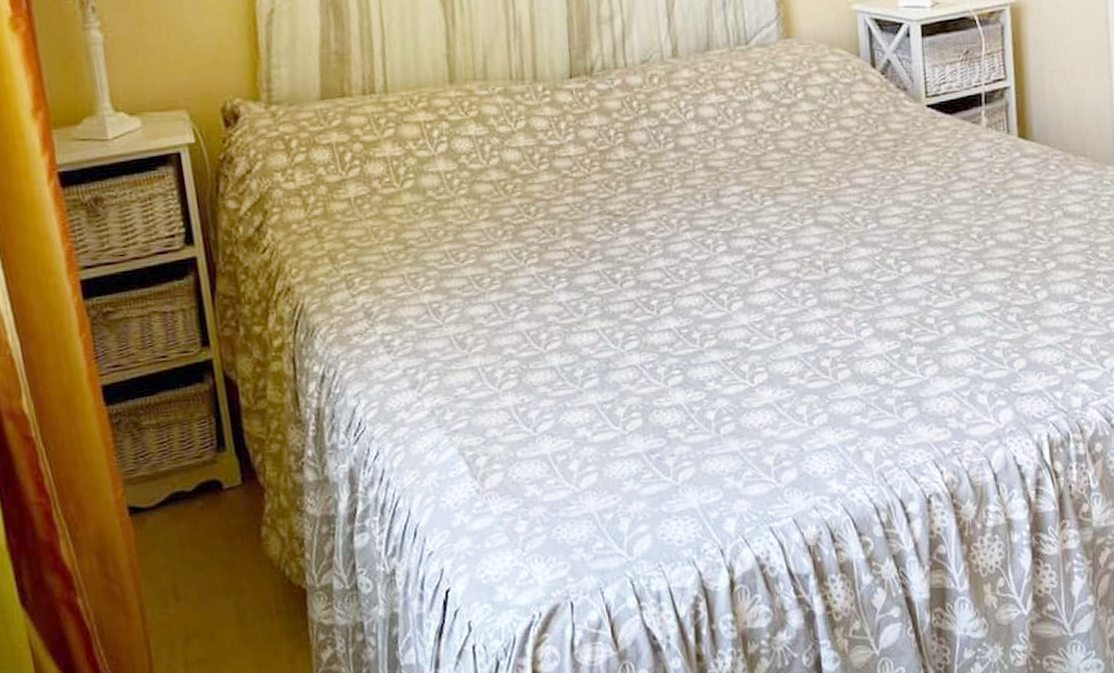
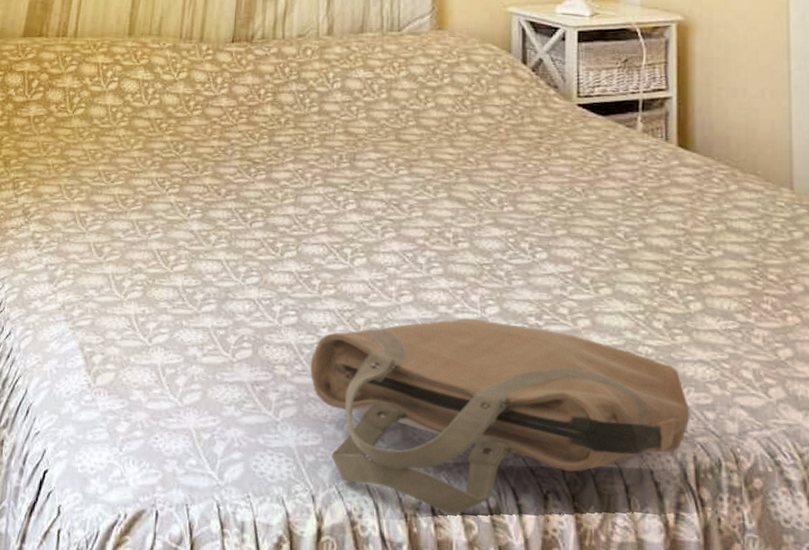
tote bag: none [702,342,1043,537] -> present [310,318,690,515]

